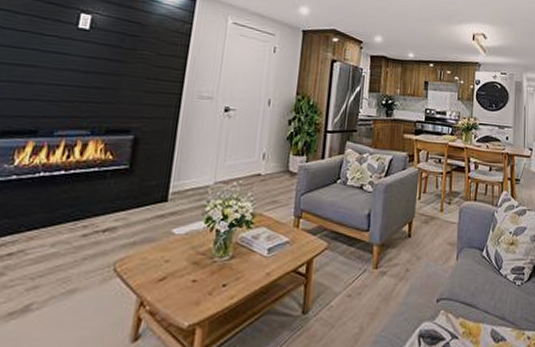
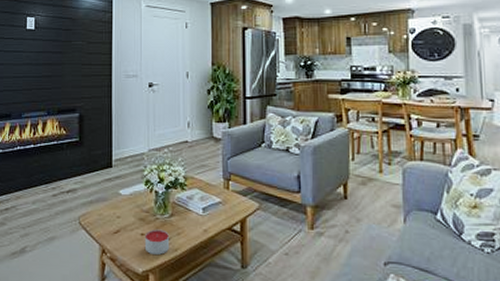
candle: none [194,274,227,304] -> present [144,229,170,255]

